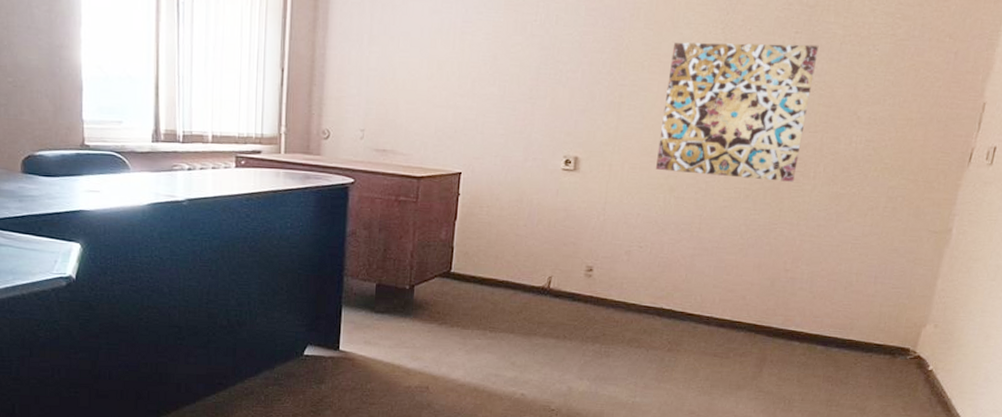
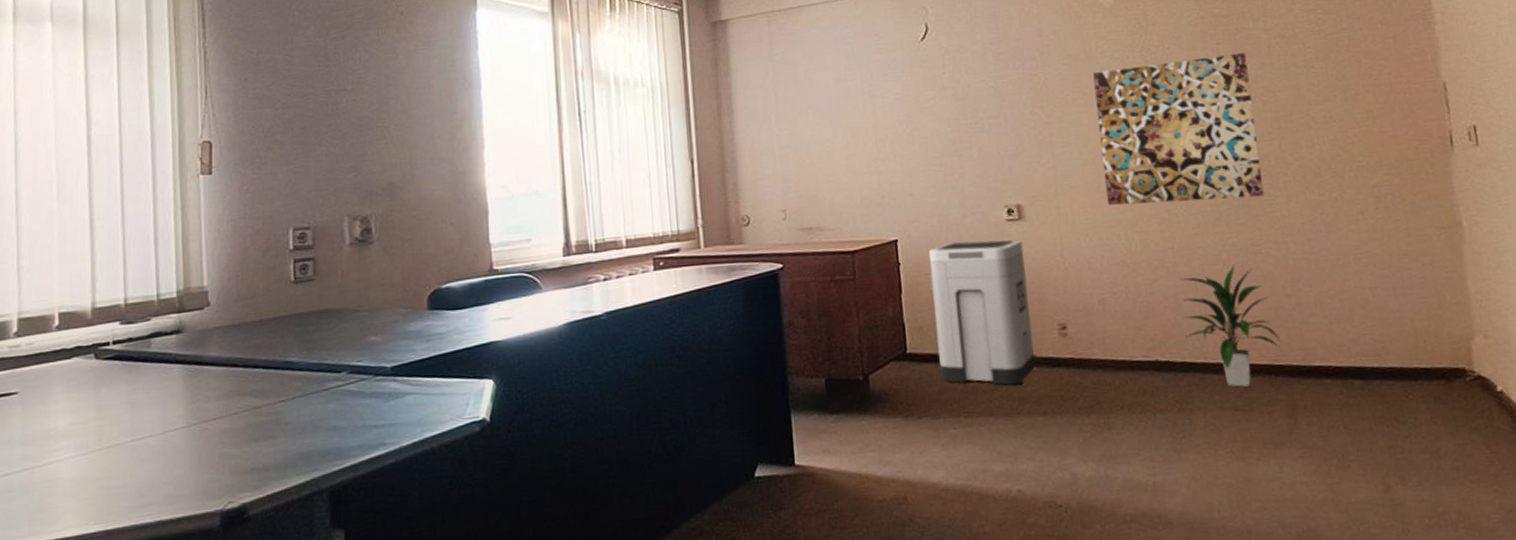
trash can: none [476,182,572,311] -> present [929,240,1036,386]
indoor plant: none [691,237,770,339] -> present [1180,264,1280,387]

